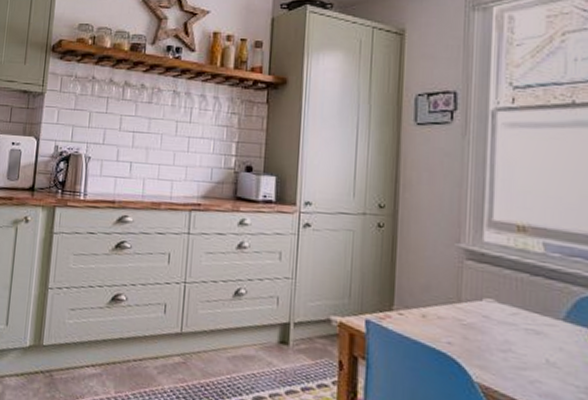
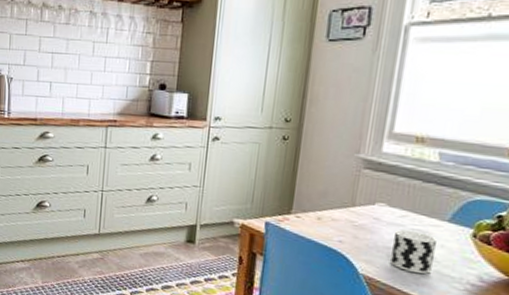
cup: none [507,329,553,382] -> present [390,229,437,274]

